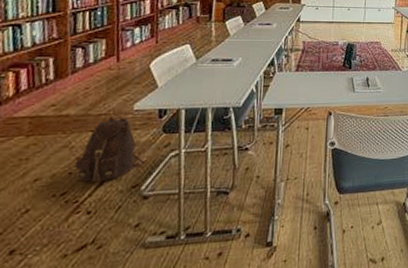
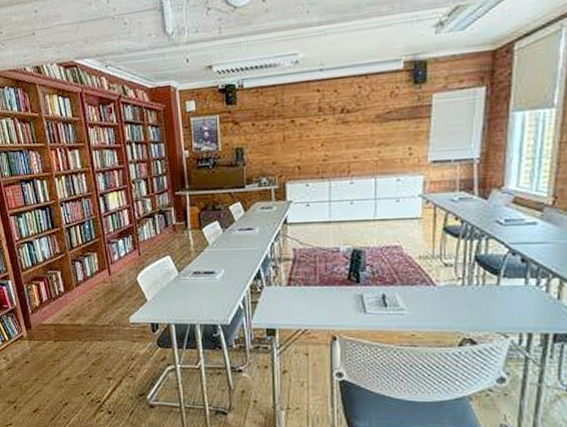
backpack: present [75,114,146,182] -> none [92,326,147,387]

